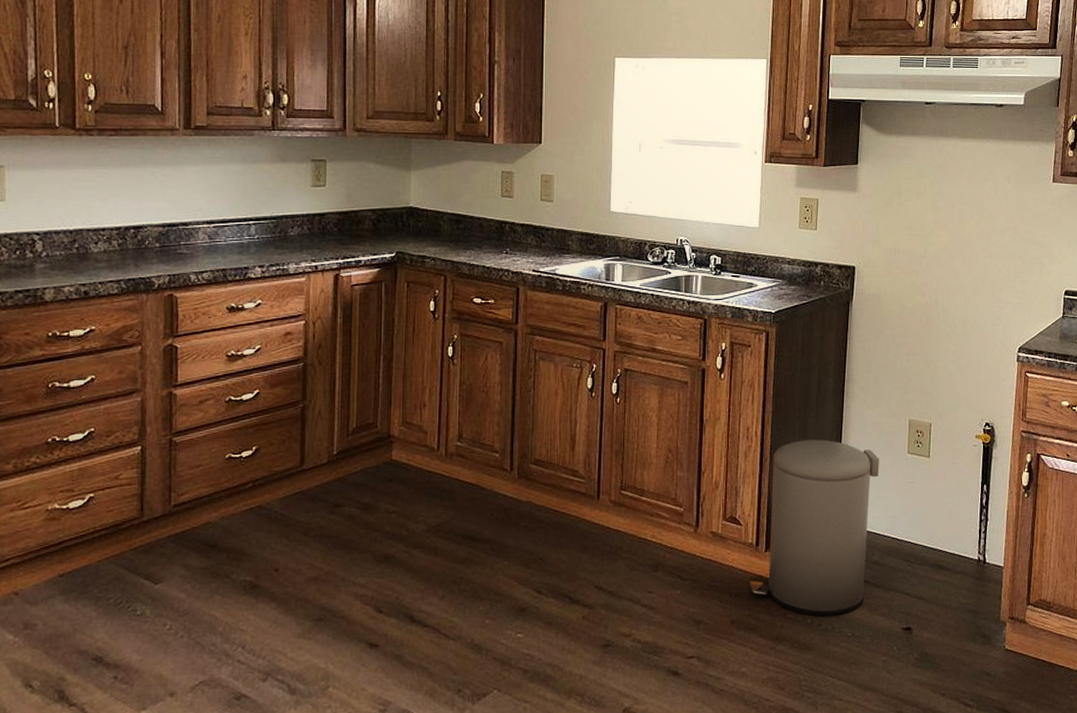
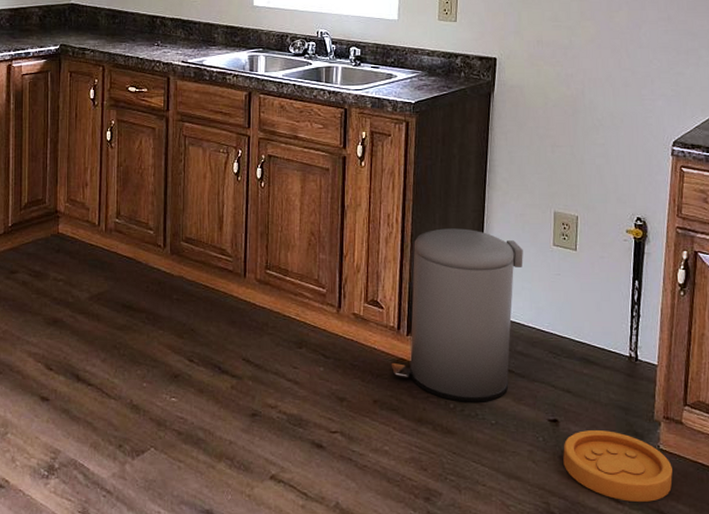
pet bowl: none [916,634,1017,704] -> present [563,430,673,503]

